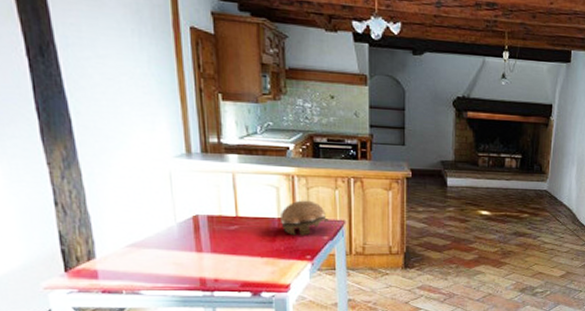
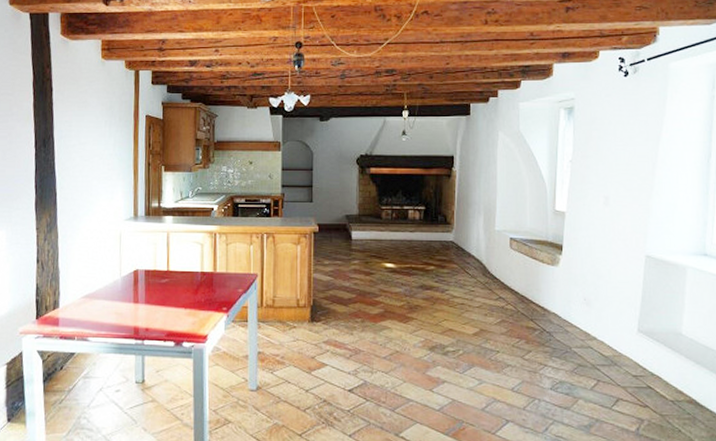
decorative bowl: present [279,200,329,236] -> none [202,255,244,289]

